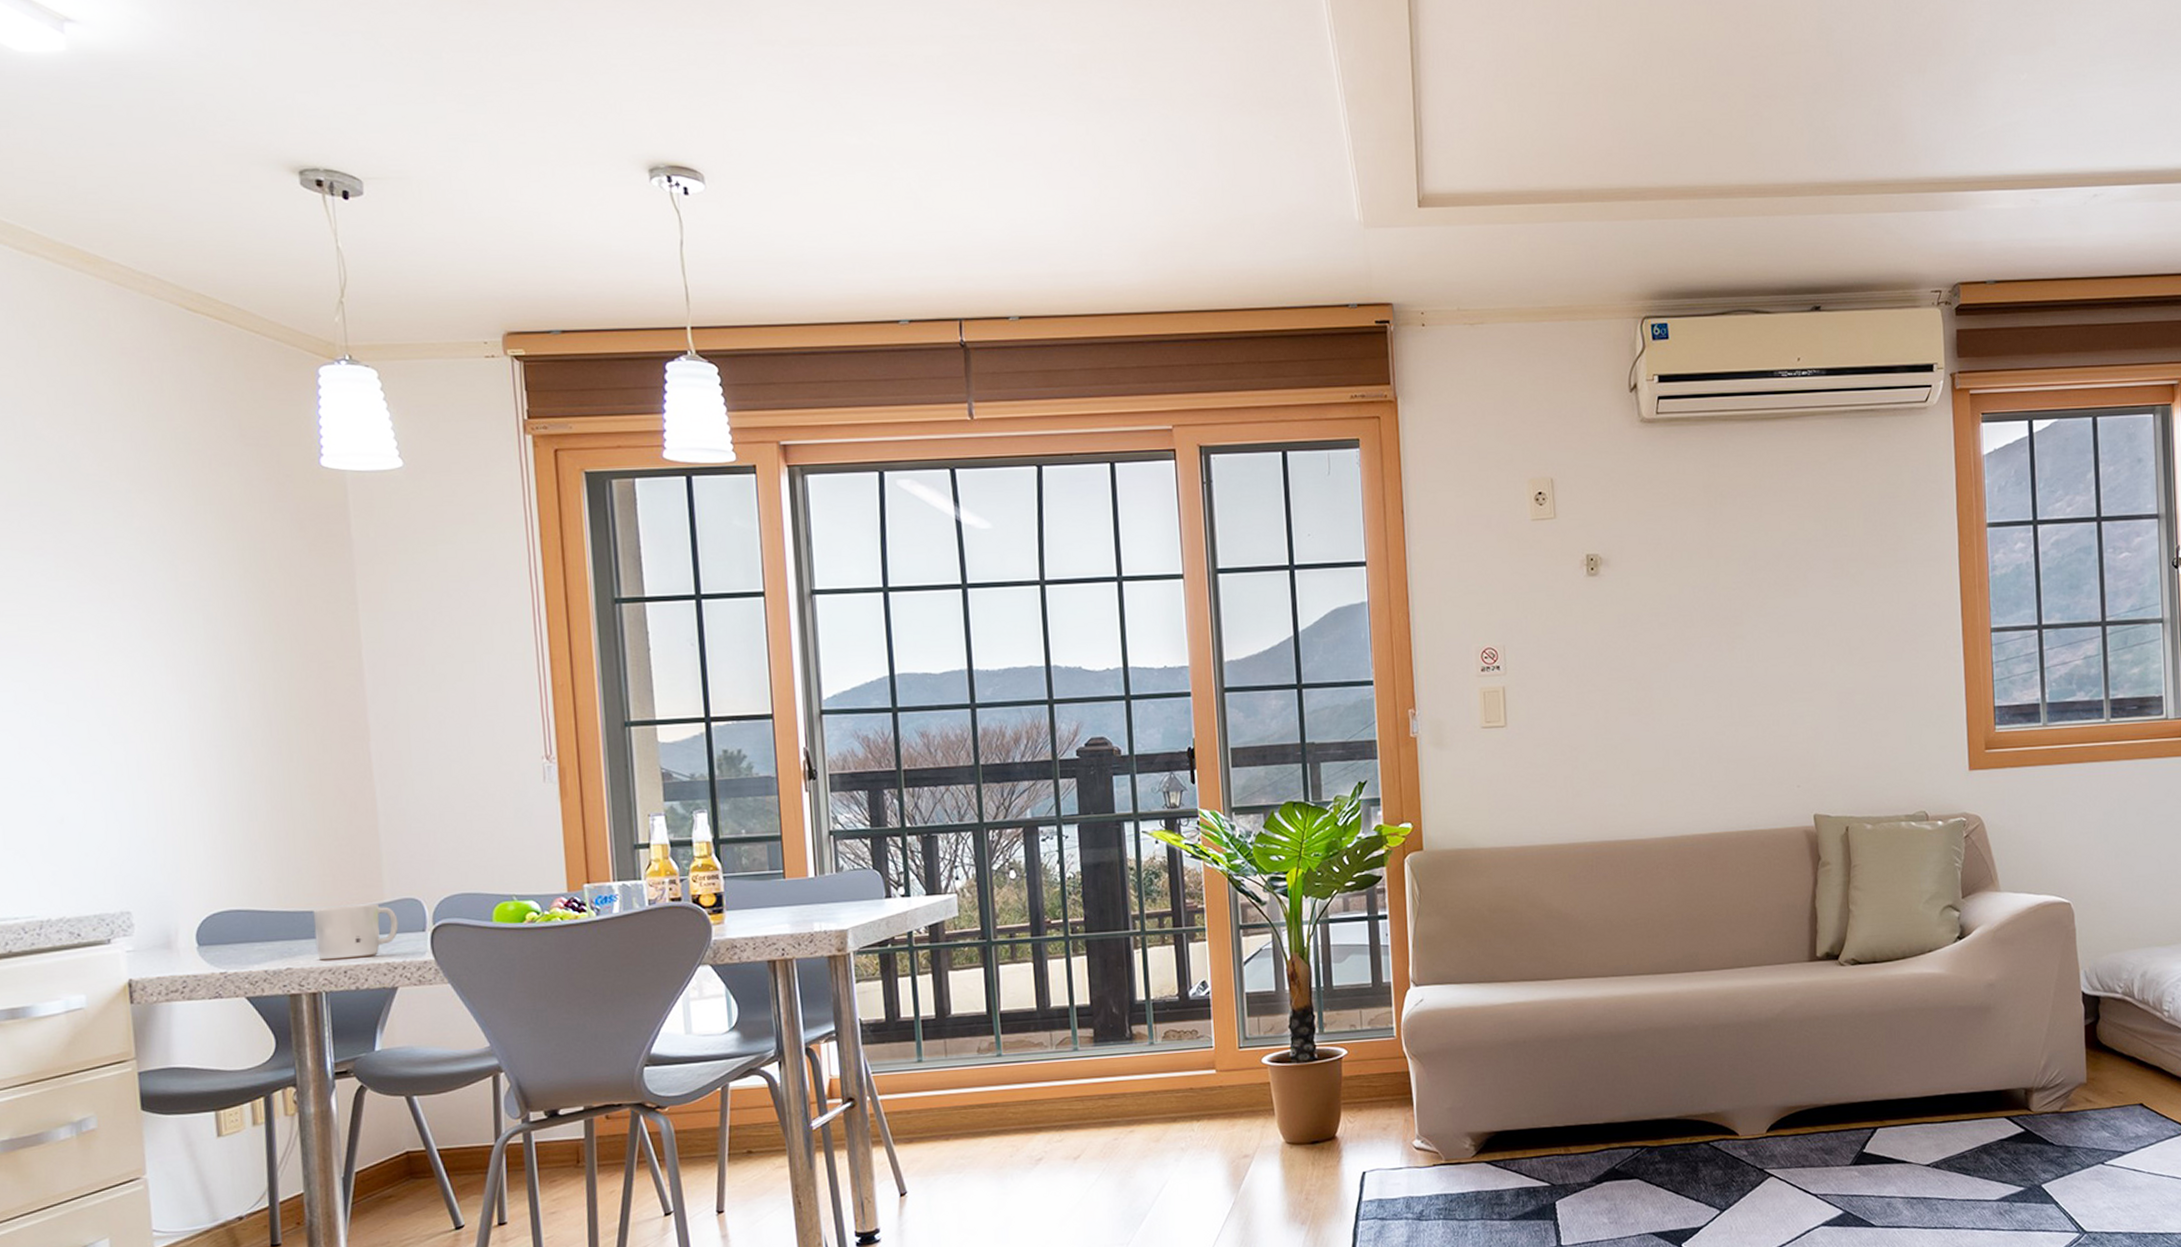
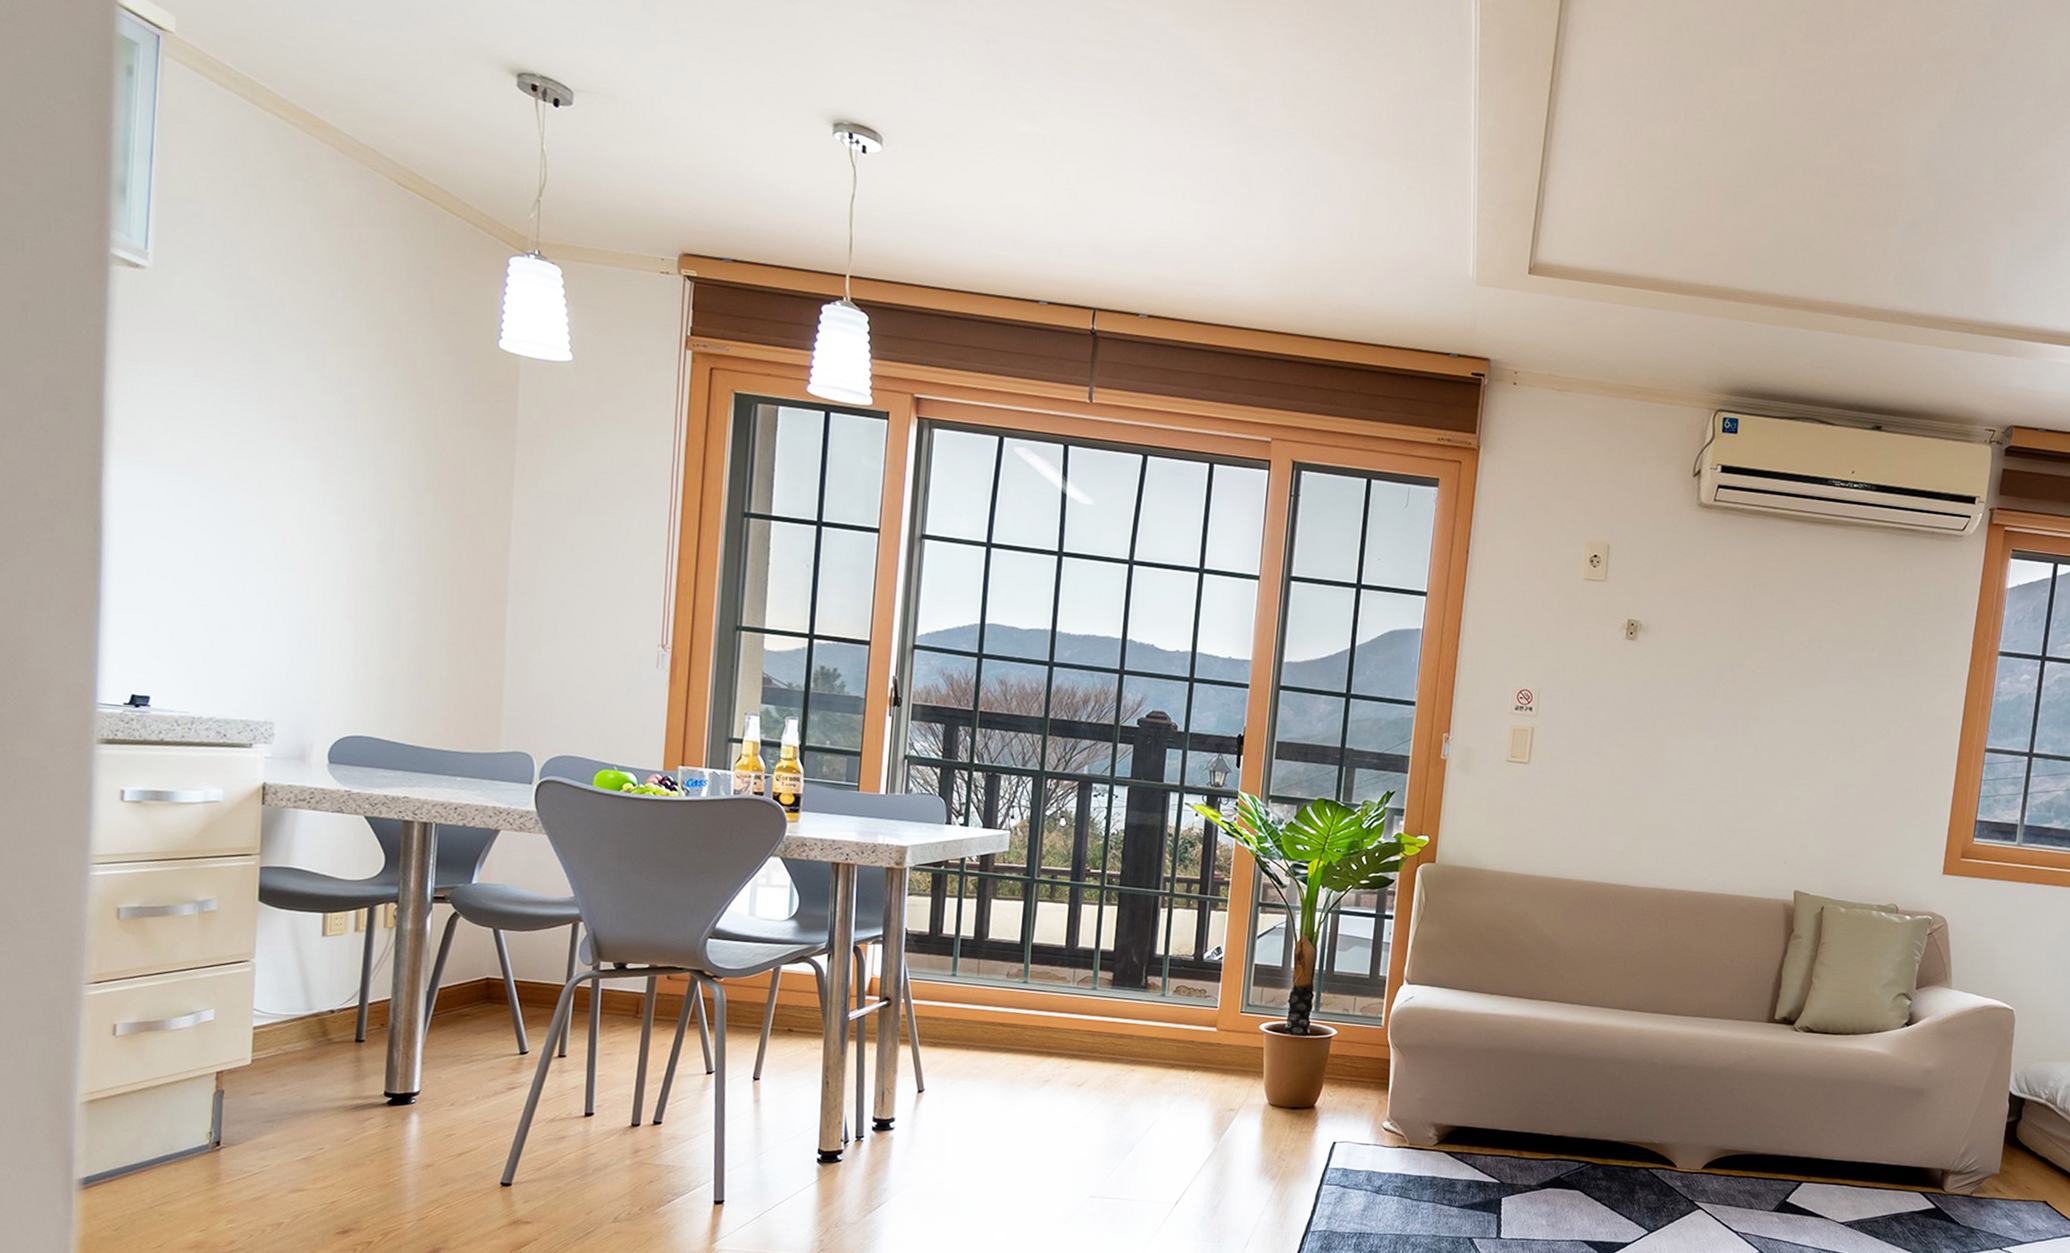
mug: present [313,903,399,962] -> none [432,747,509,799]

